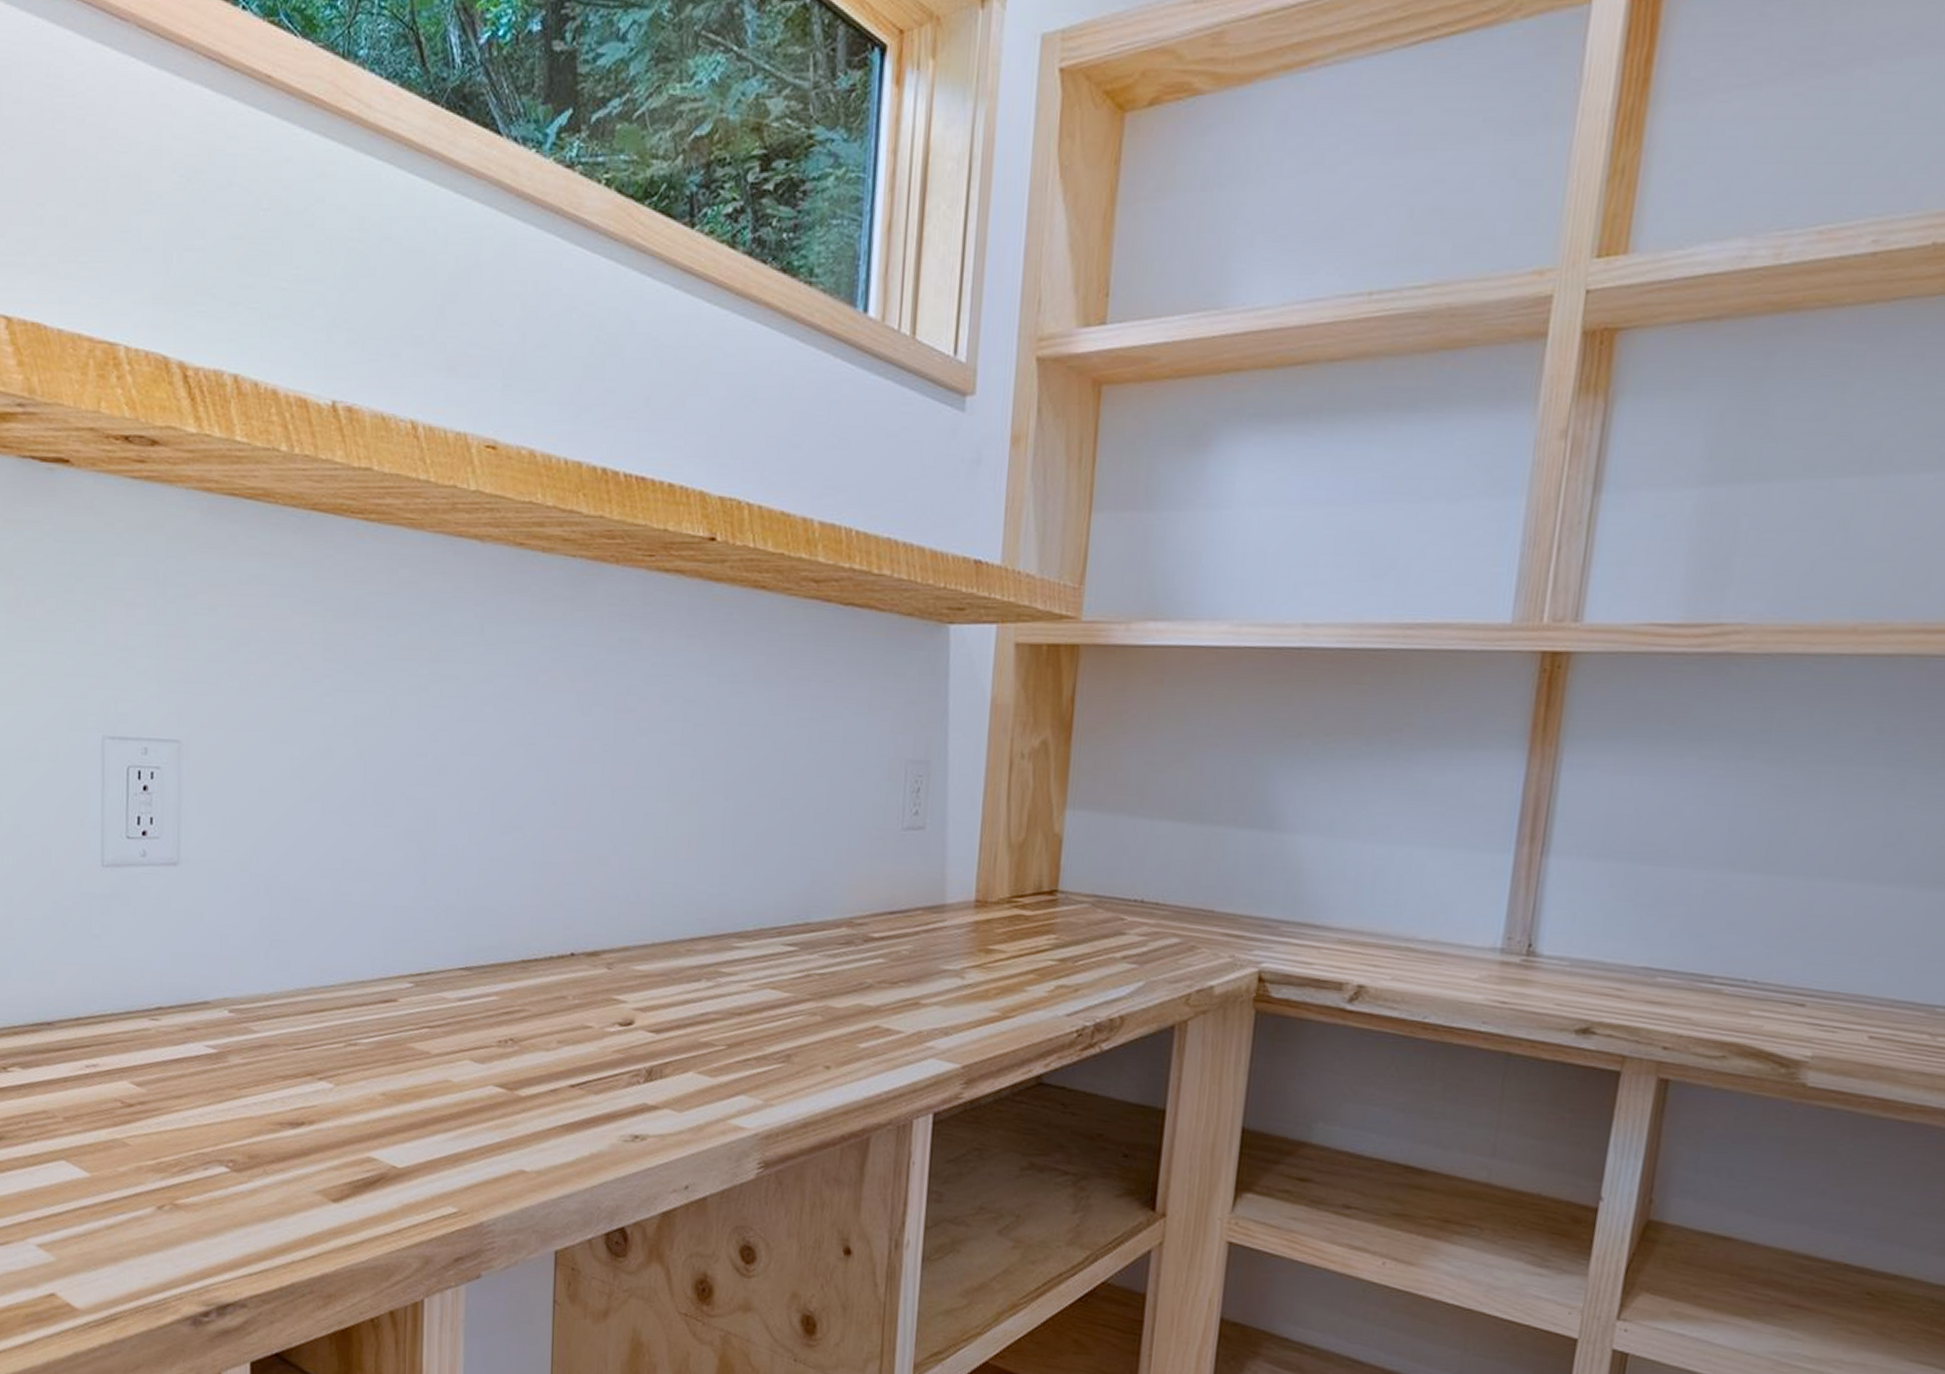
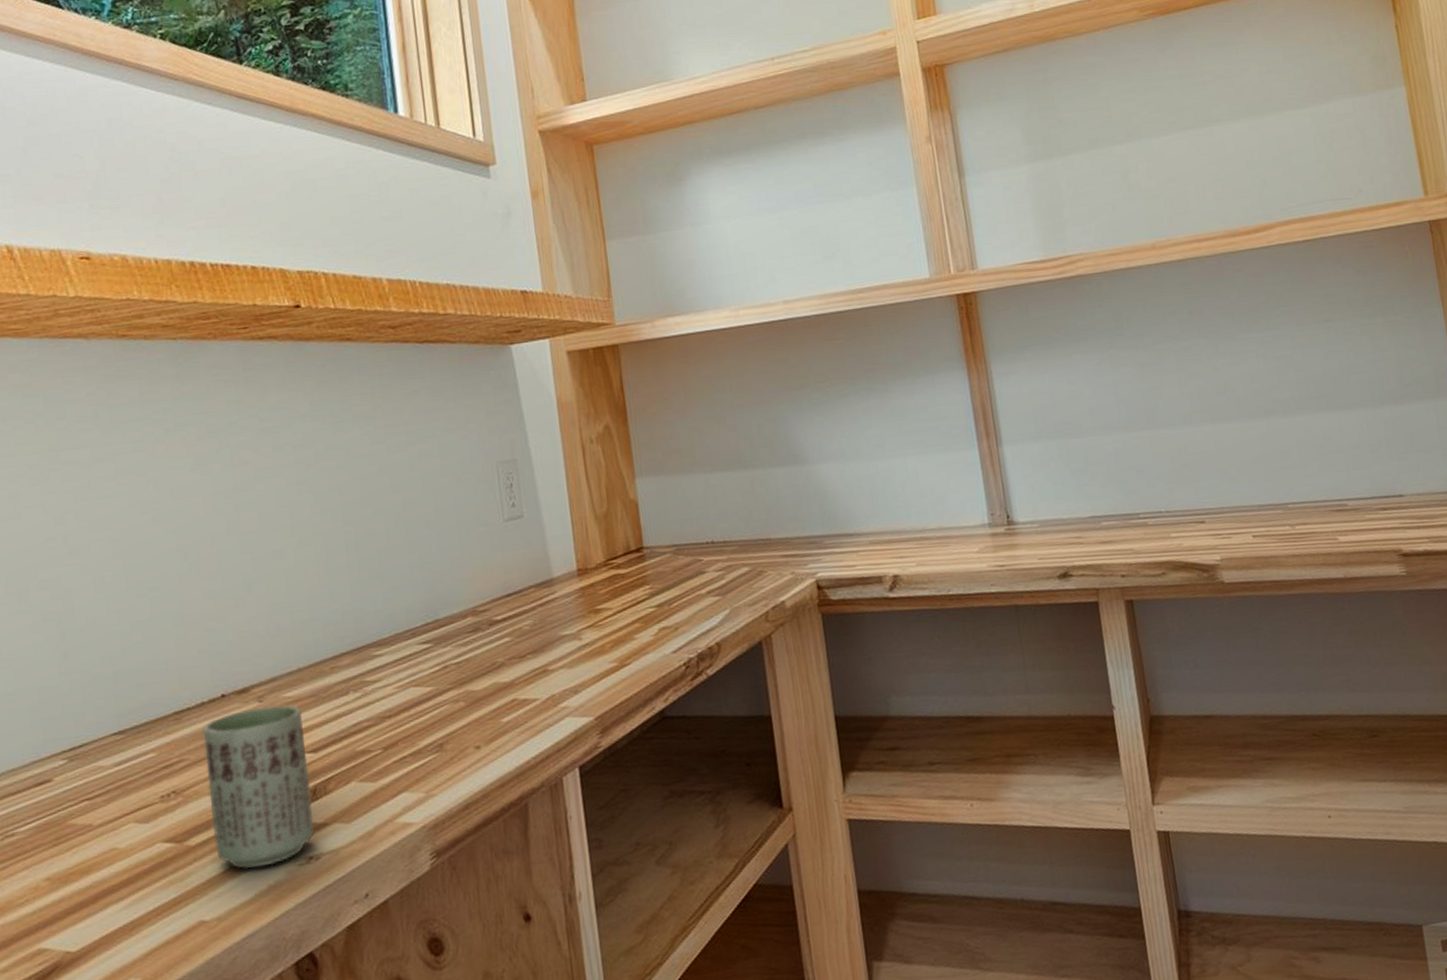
cup: none [544,973,650,1135] -> present [202,705,314,869]

